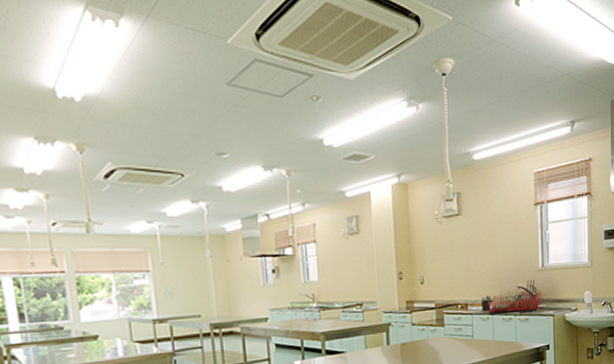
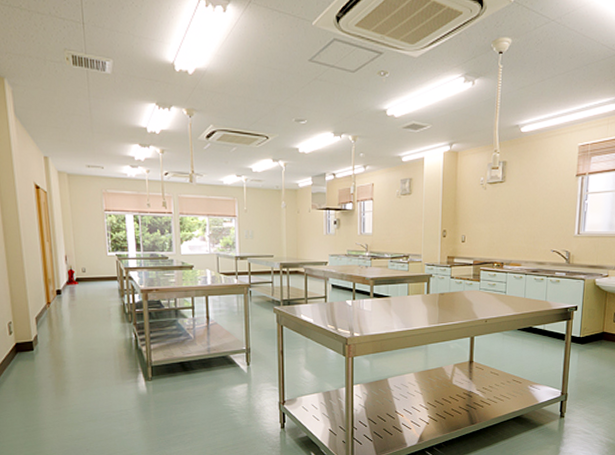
dish rack: present [481,280,540,316] -> none [516,246,573,275]

